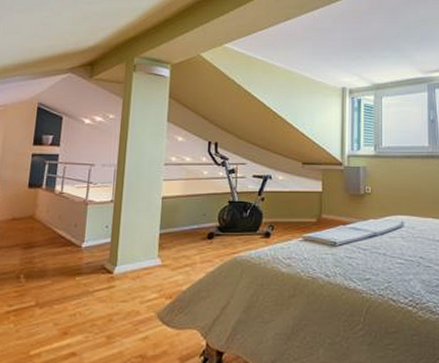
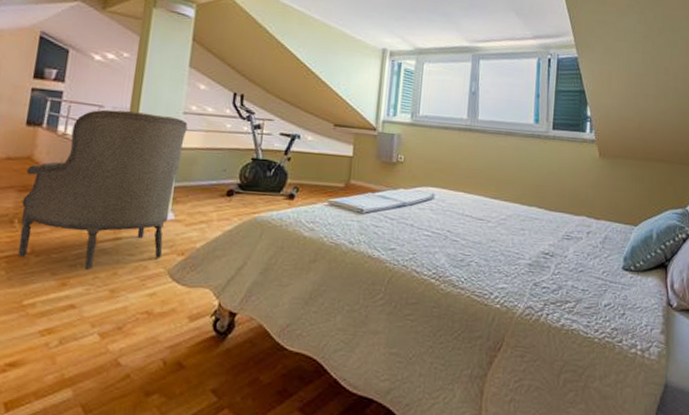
armchair: none [24,167,169,319] -> present [17,109,188,271]

